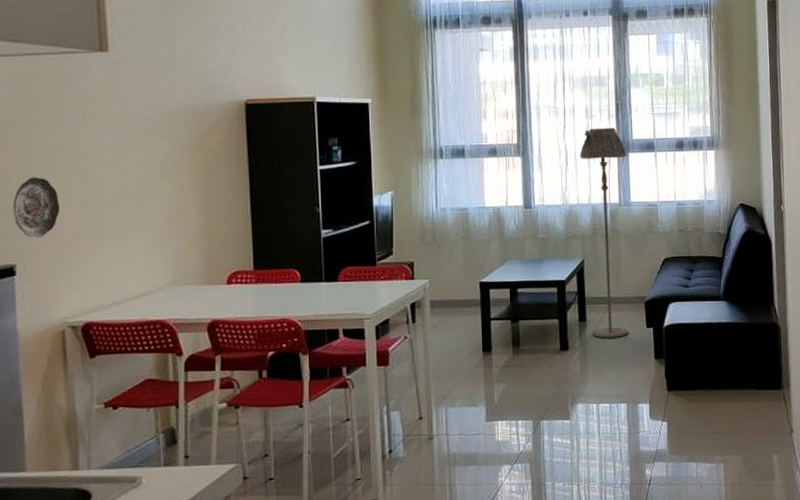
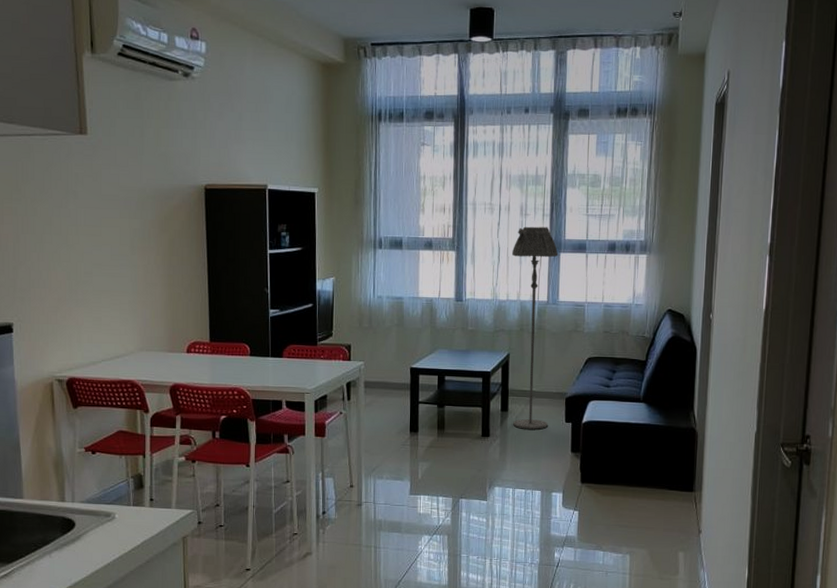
decorative plate: present [13,177,59,238] -> none [10,247,47,301]

